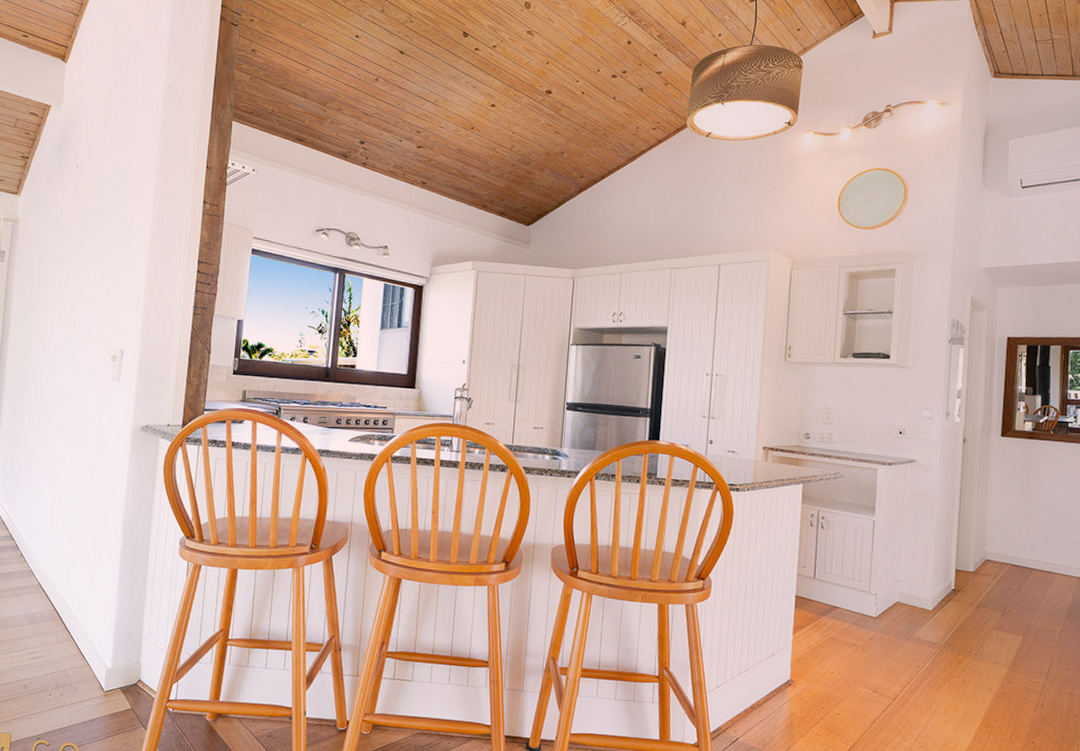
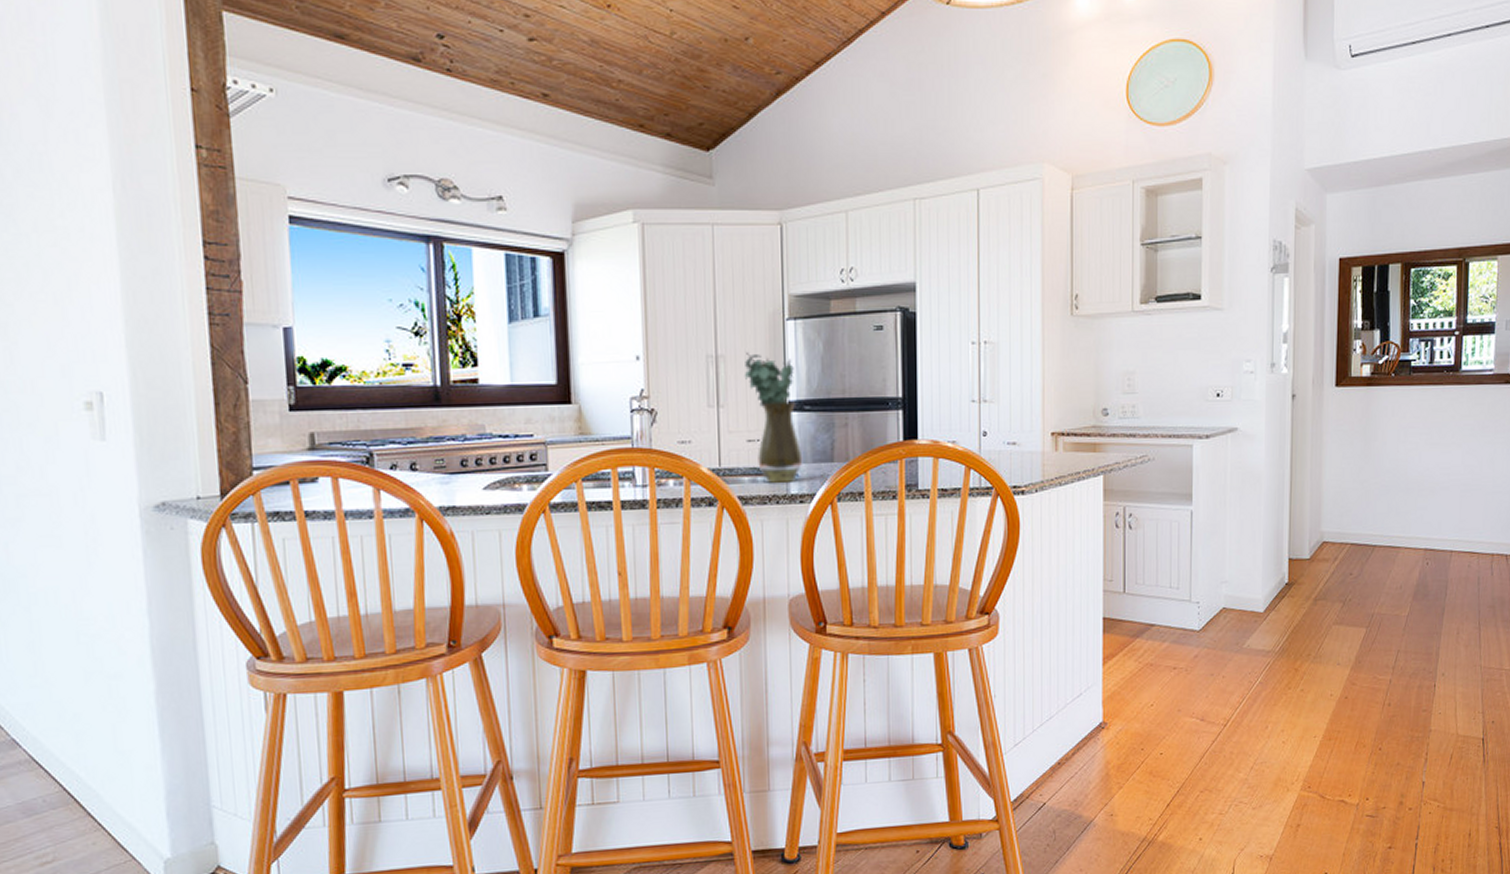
vase: none [536,364,573,462] -> present [744,351,803,484]

